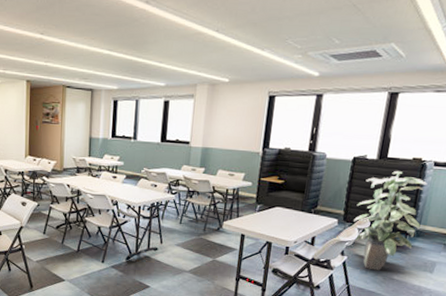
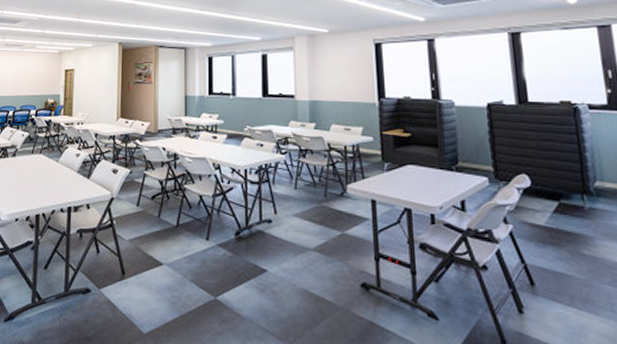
indoor plant: present [354,170,428,271] -> none [506,116,599,244]

